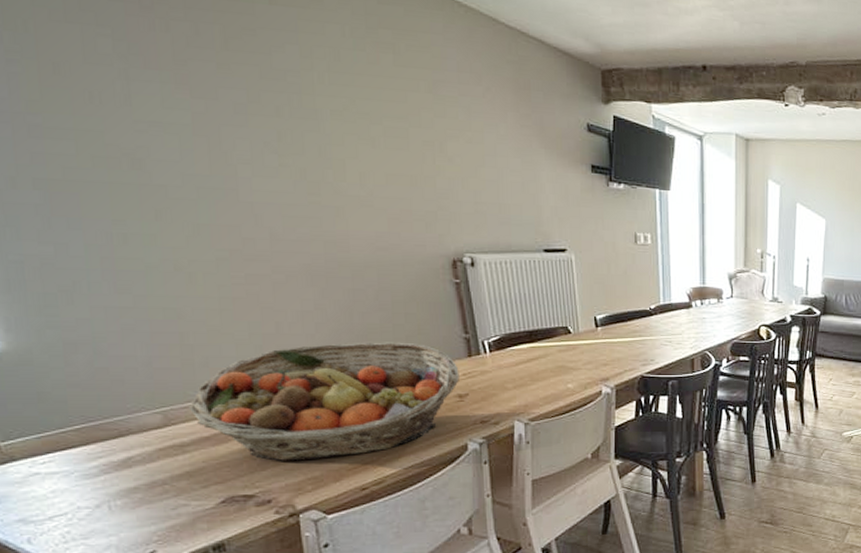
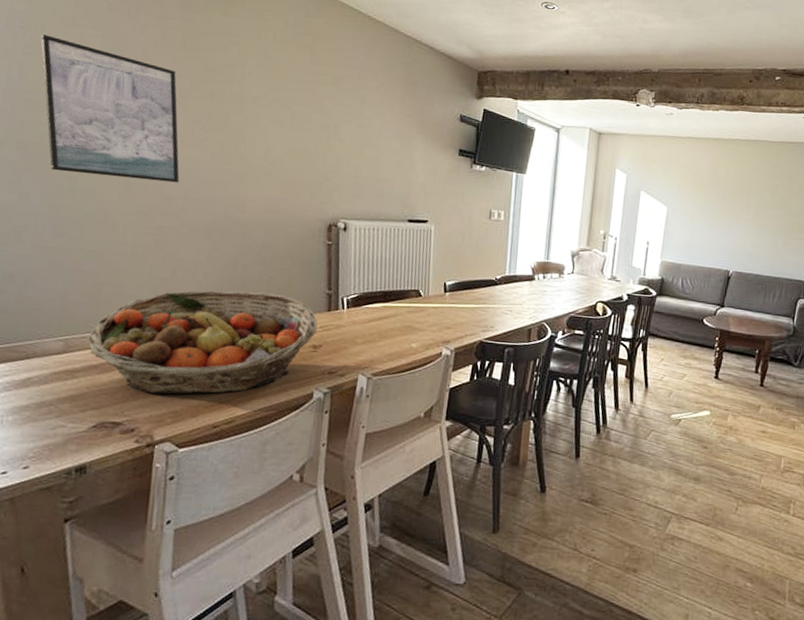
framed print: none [24,34,260,221] -> present [40,34,180,183]

